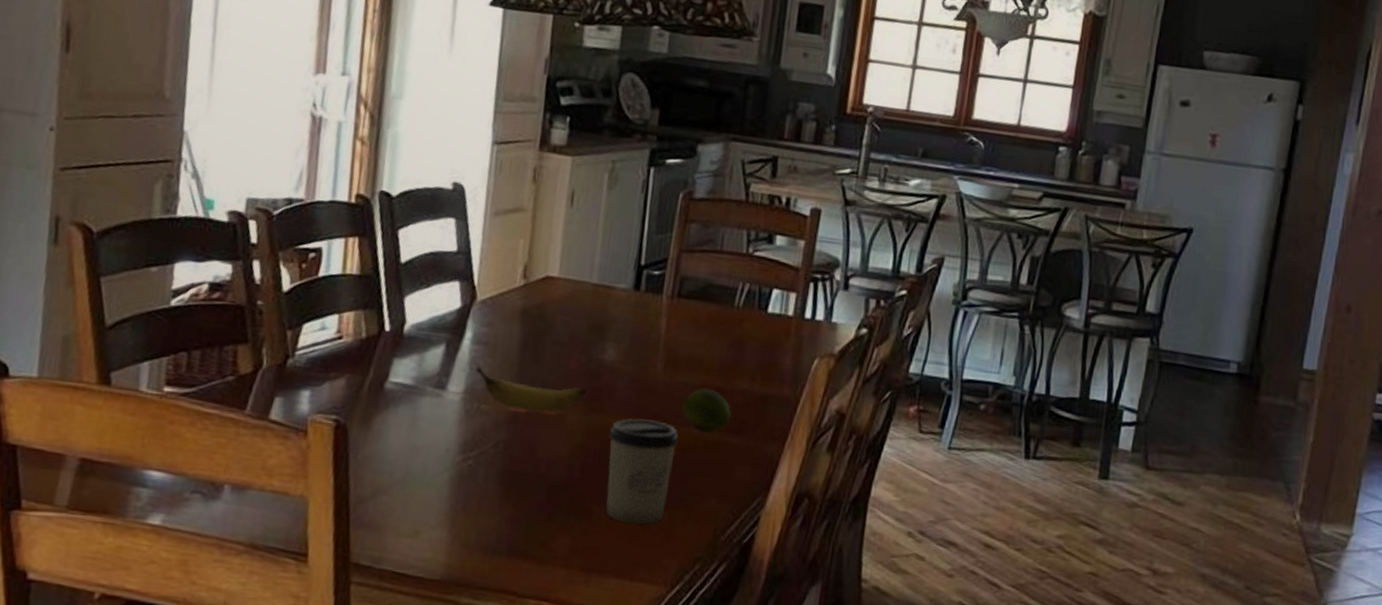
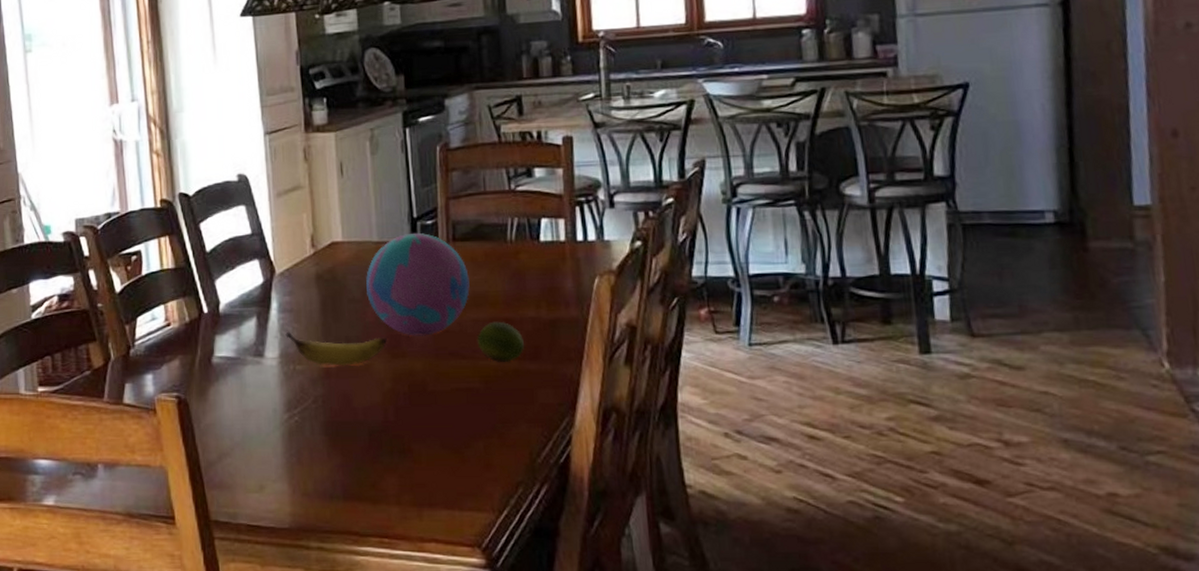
decorative ball: none [574,281,688,393] -> present [366,232,470,336]
cup: present [606,419,679,524] -> none [414,358,479,456]

